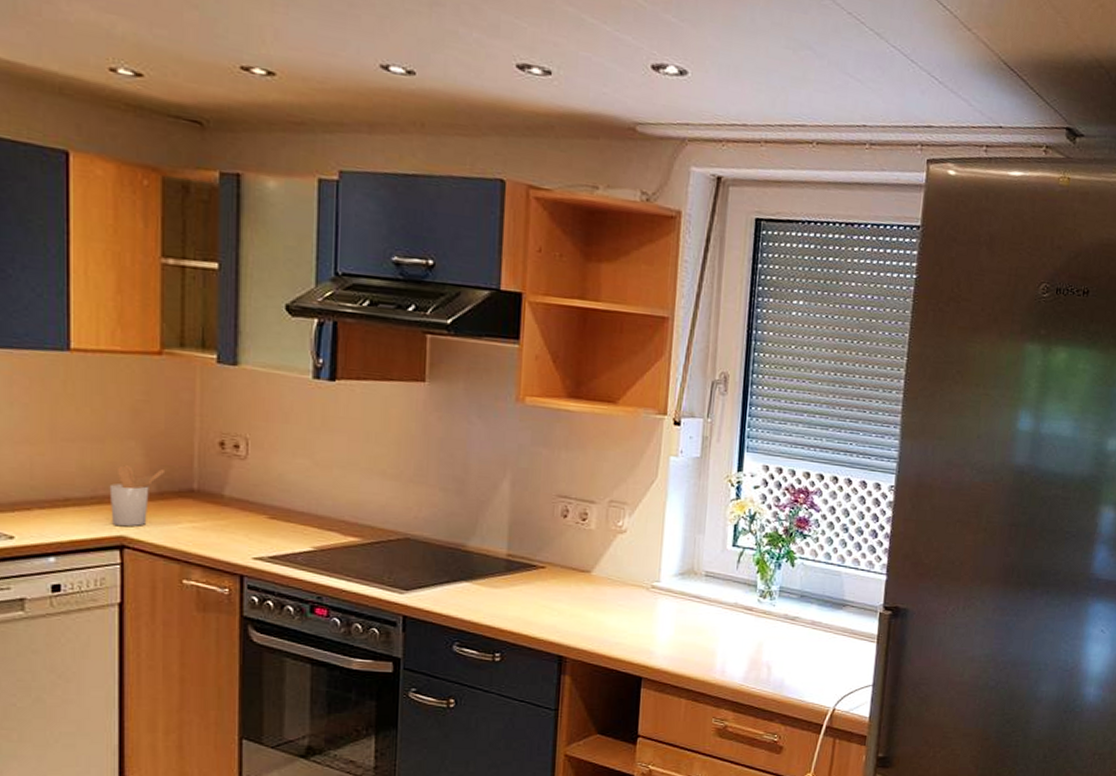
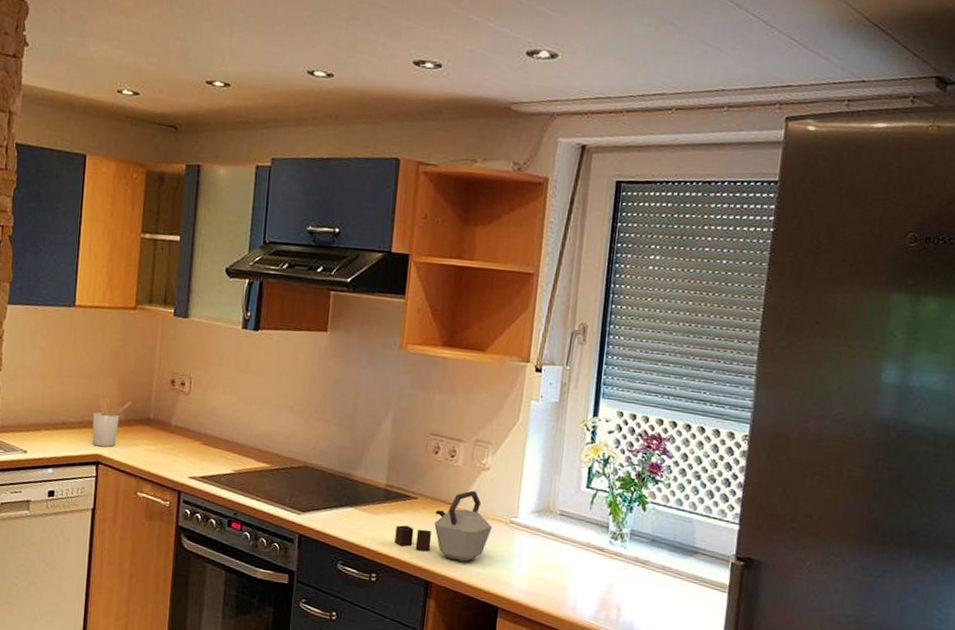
kettle: none [520,555,632,632] -> present [394,490,493,562]

